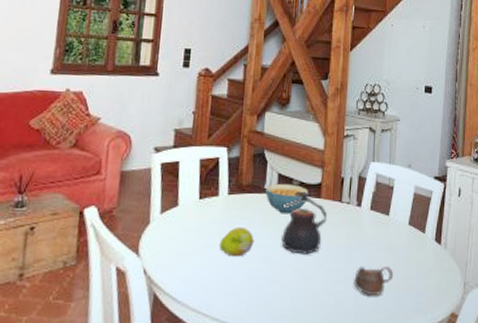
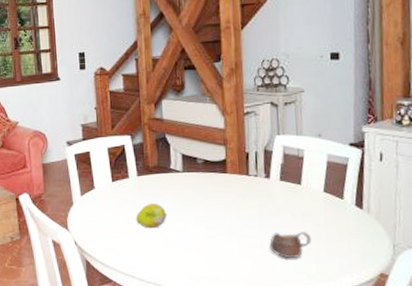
cereal bowl: present [266,183,309,214] -> none [172,162,215,190]
teapot: present [282,192,327,255] -> none [189,169,235,224]

